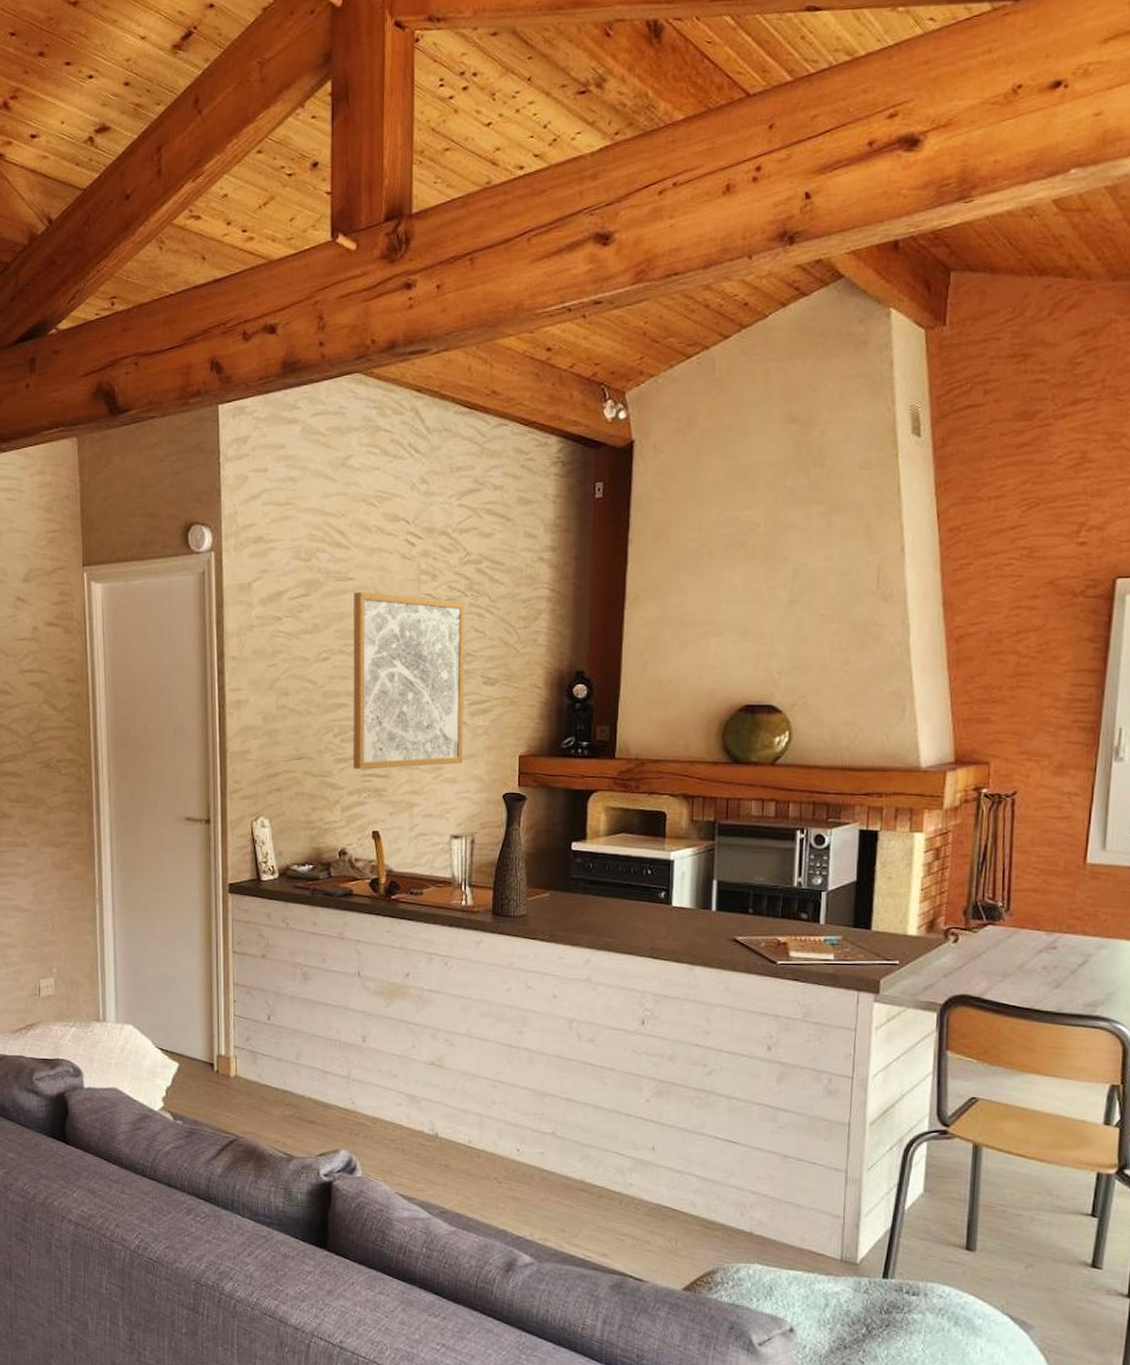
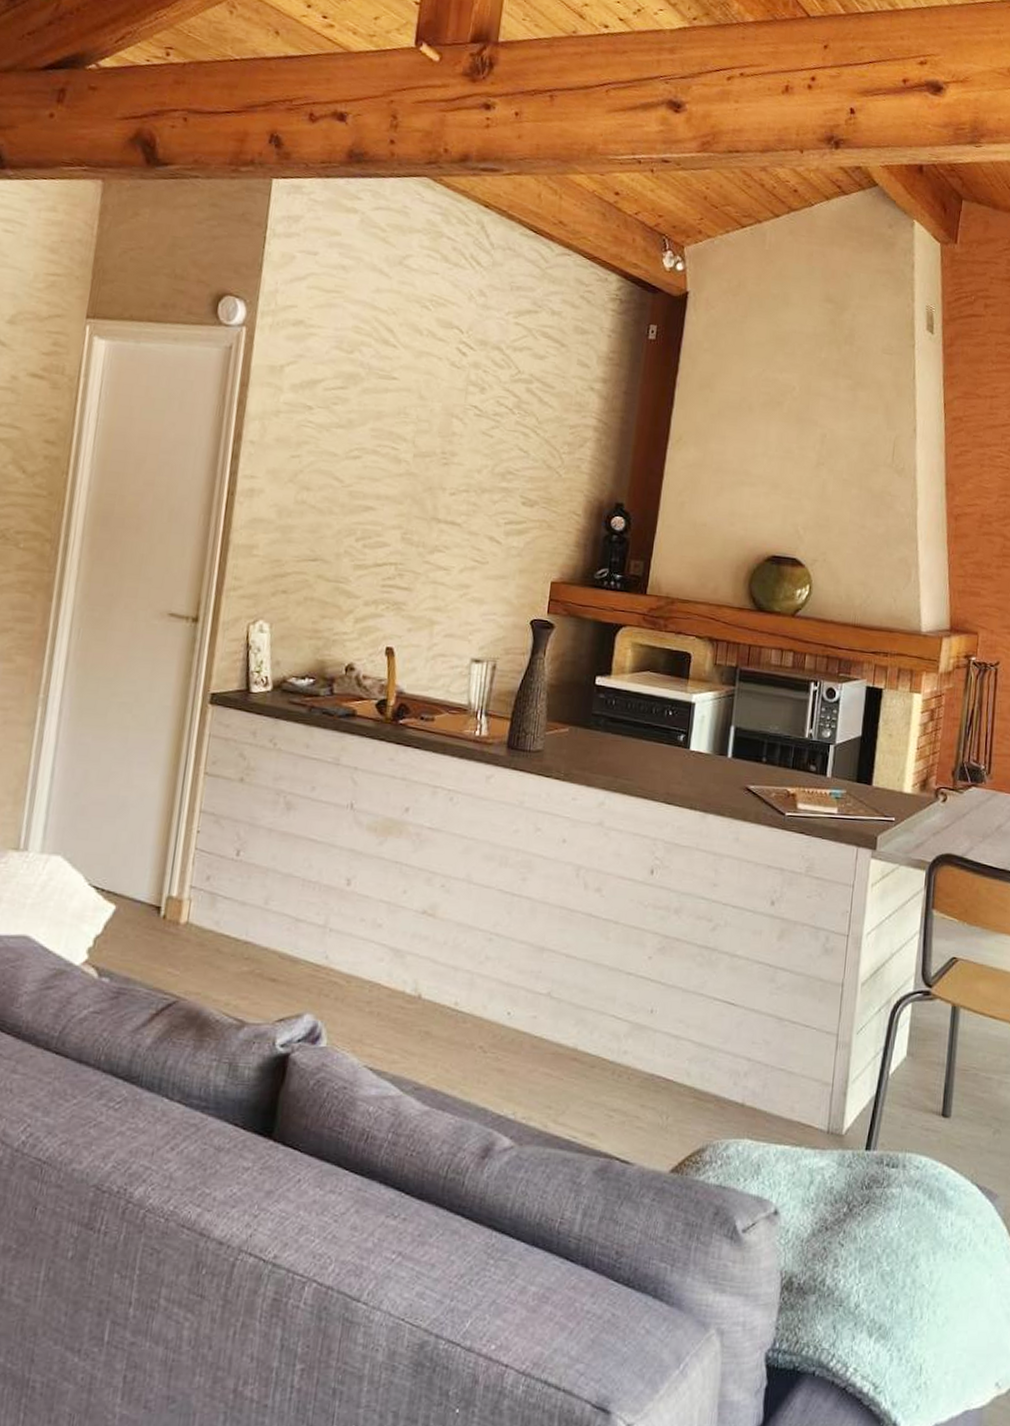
wall art: present [352,591,466,770] -> none [372,392,512,584]

